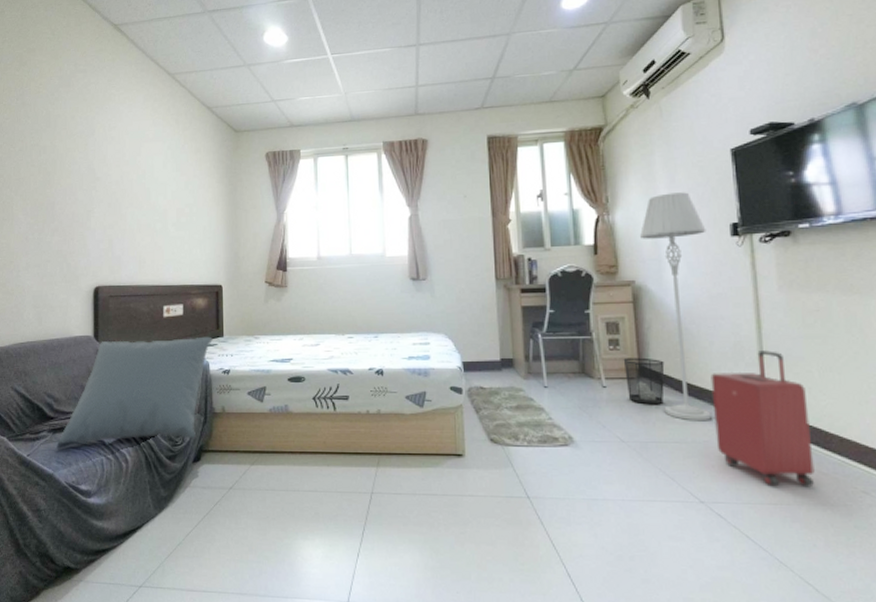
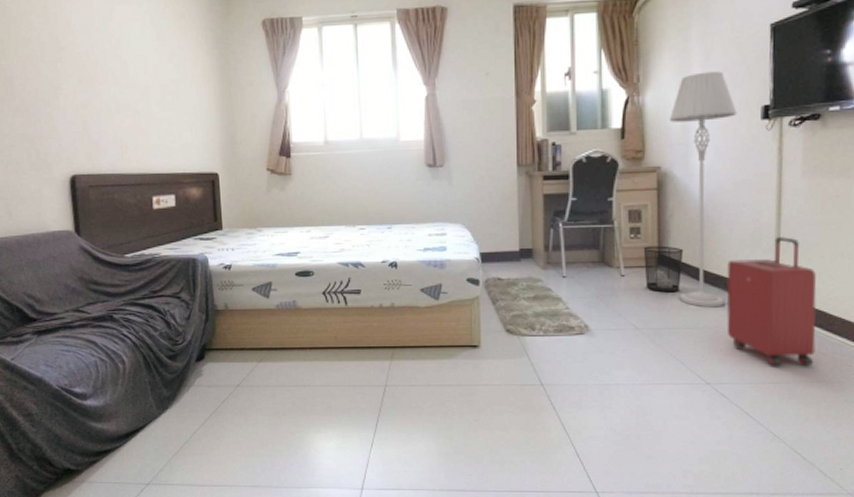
cushion: present [57,336,213,450] -> none [43,229,211,353]

